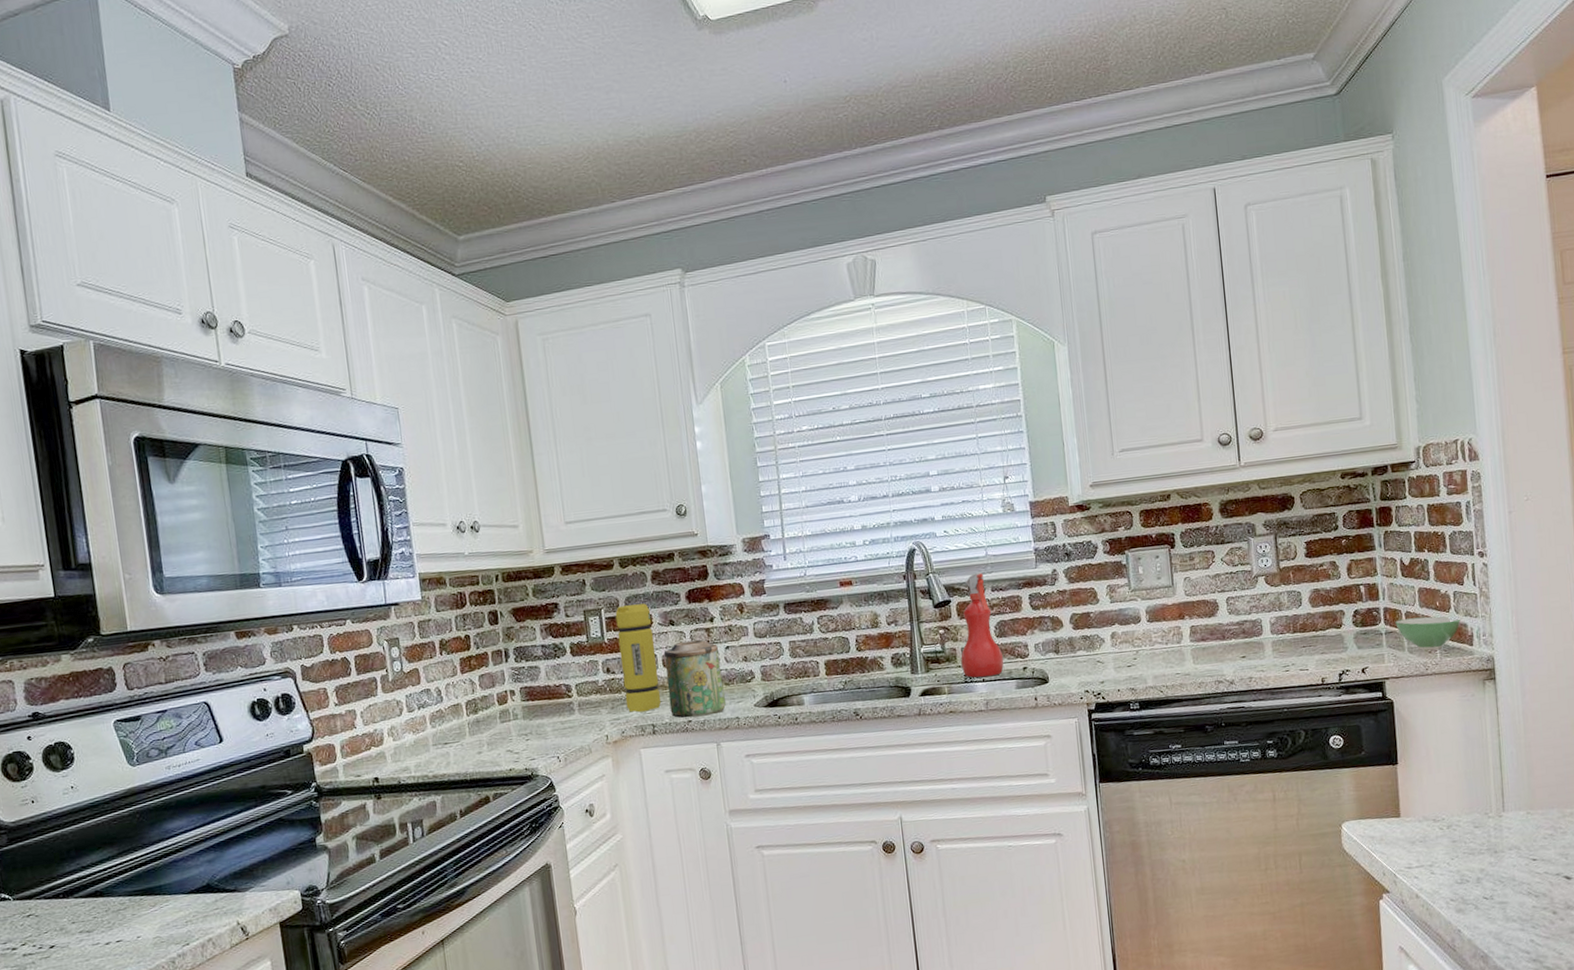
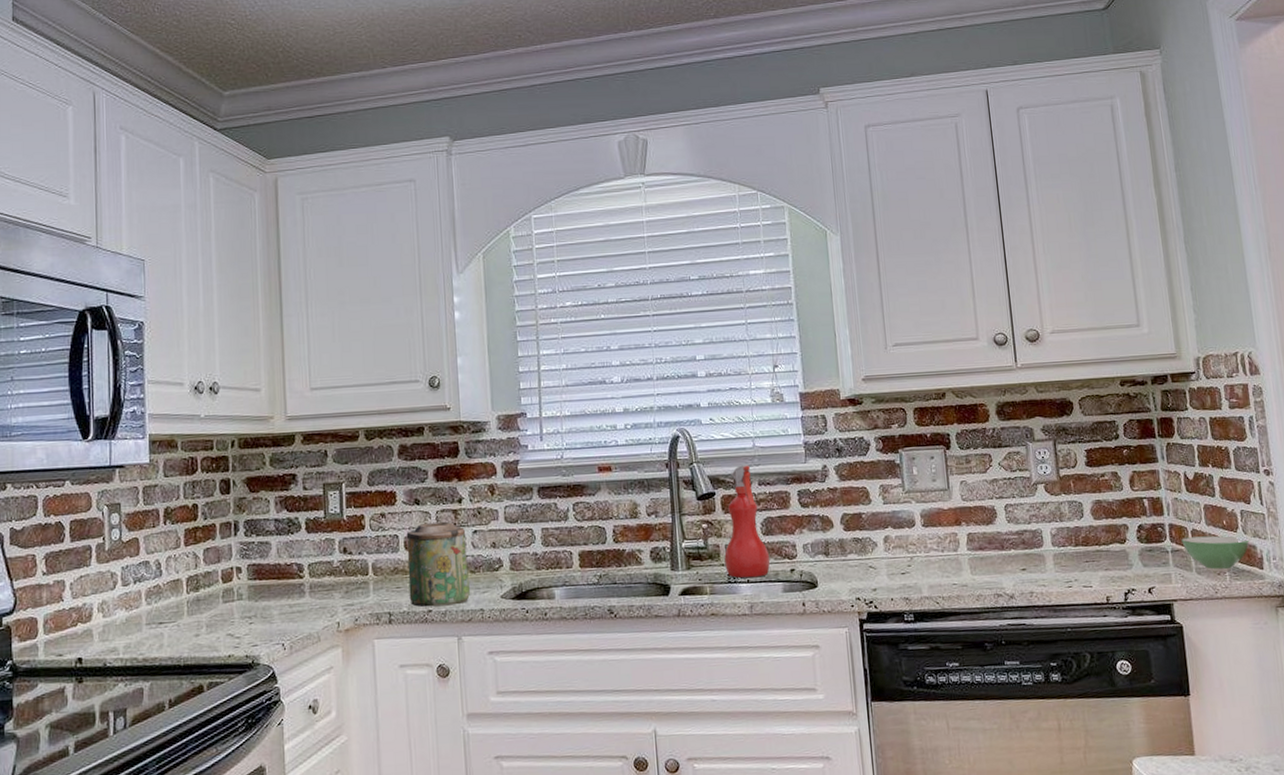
canister: present [615,603,662,713] -> none [357,479,401,599]

